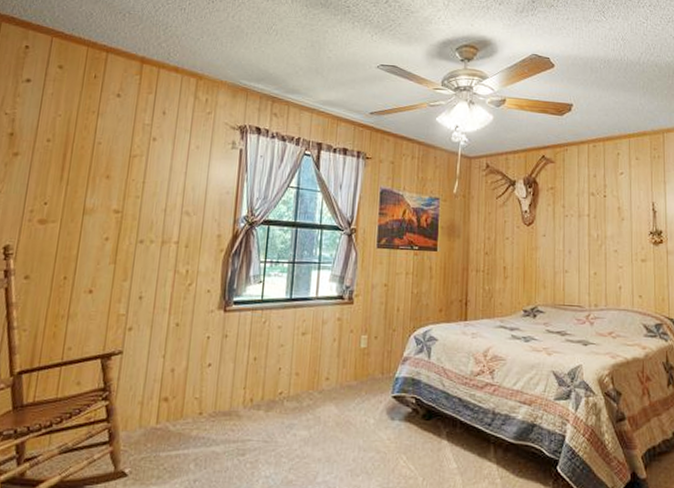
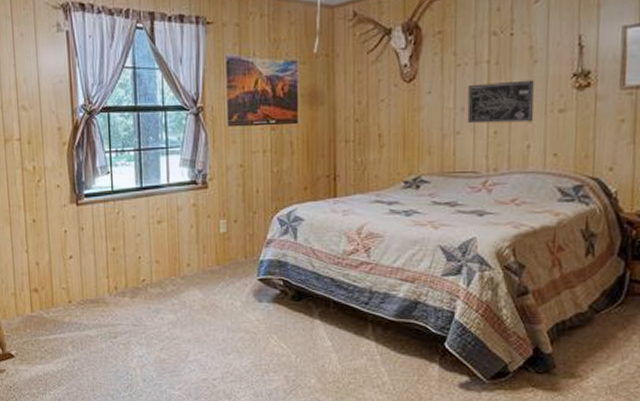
wall art: none [573,232,622,268] -> present [467,80,534,124]

